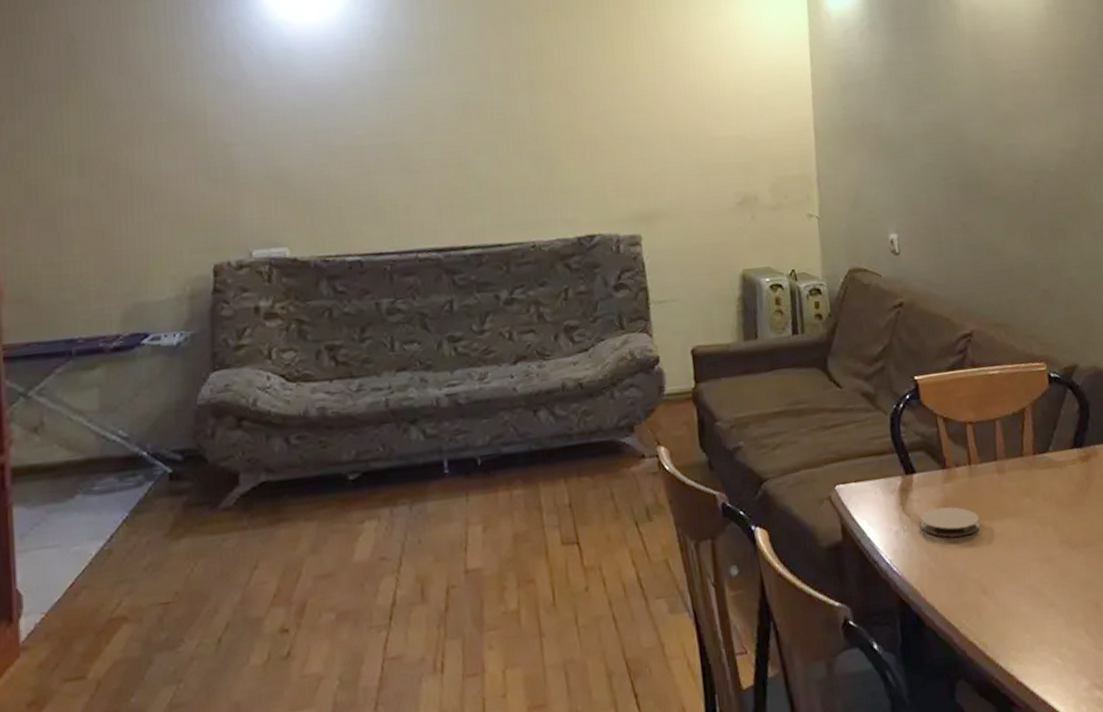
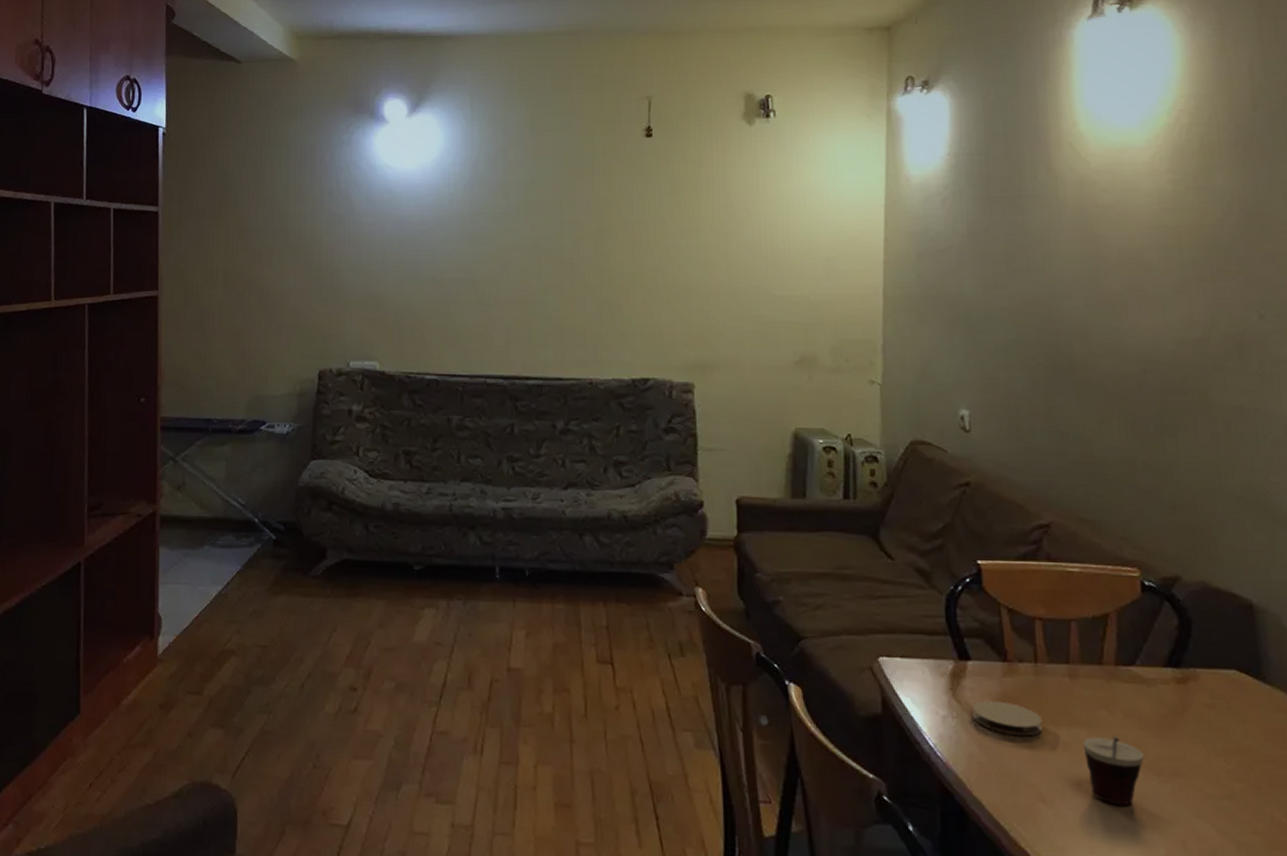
cup: none [1013,519,1062,583] -> present [1083,735,1144,806]

